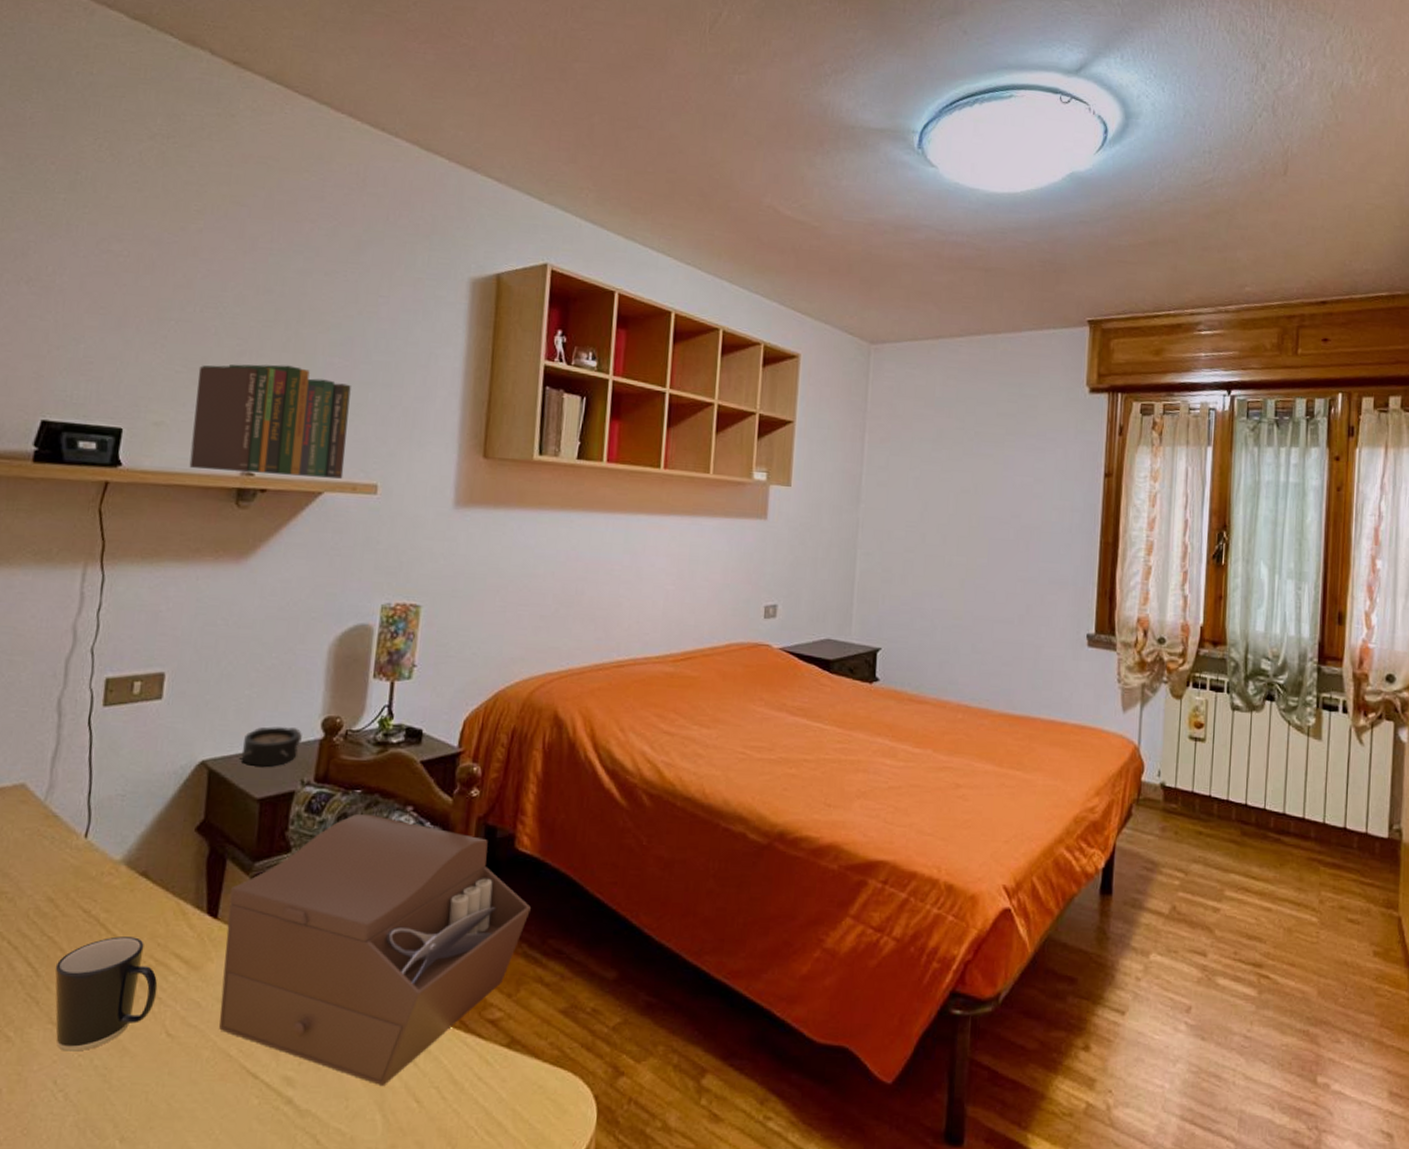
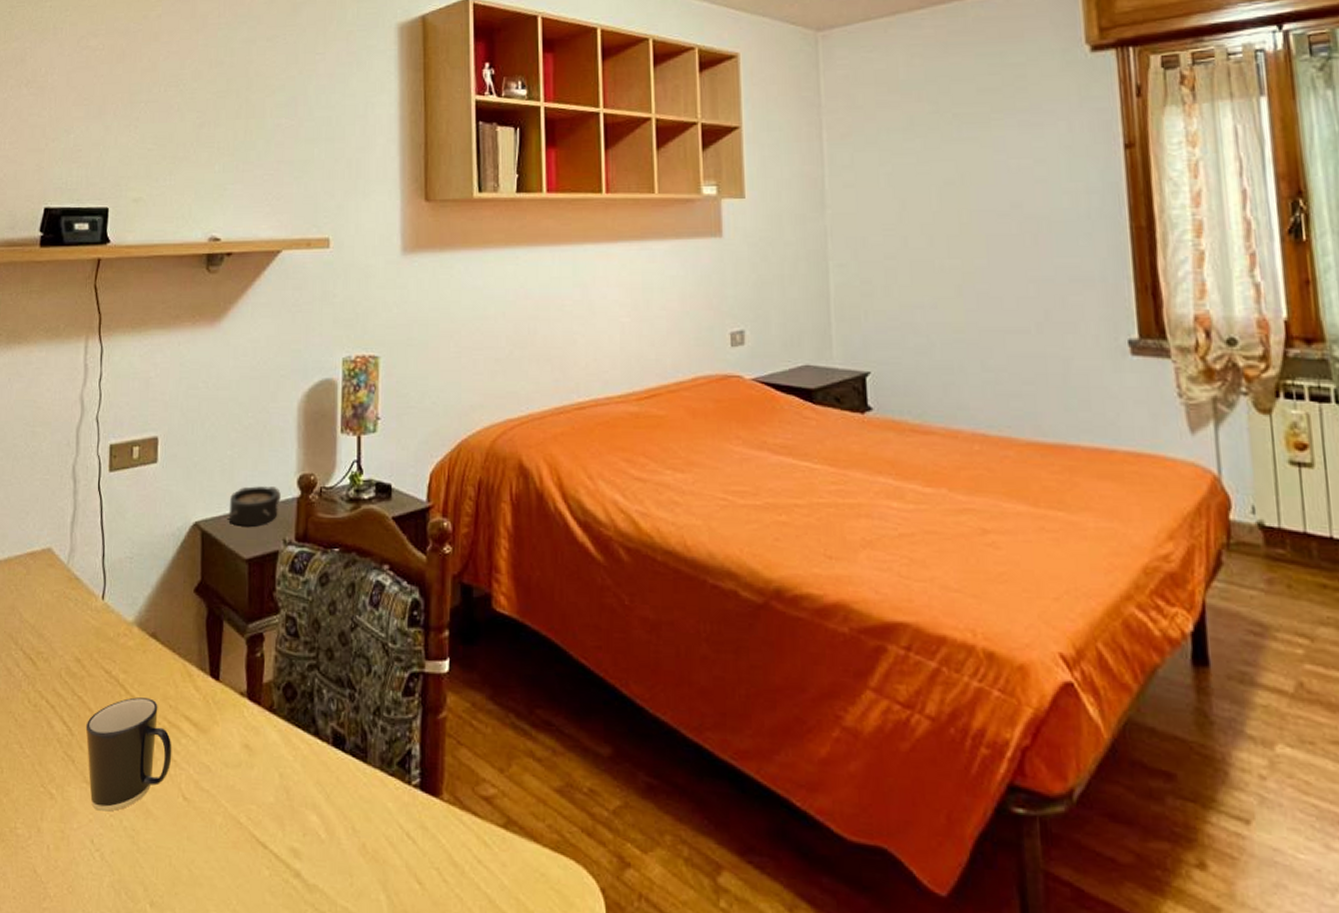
books: present [189,364,351,479] -> none [165,131,298,239]
sewing box: present [219,813,532,1085] -> none [228,573,516,863]

